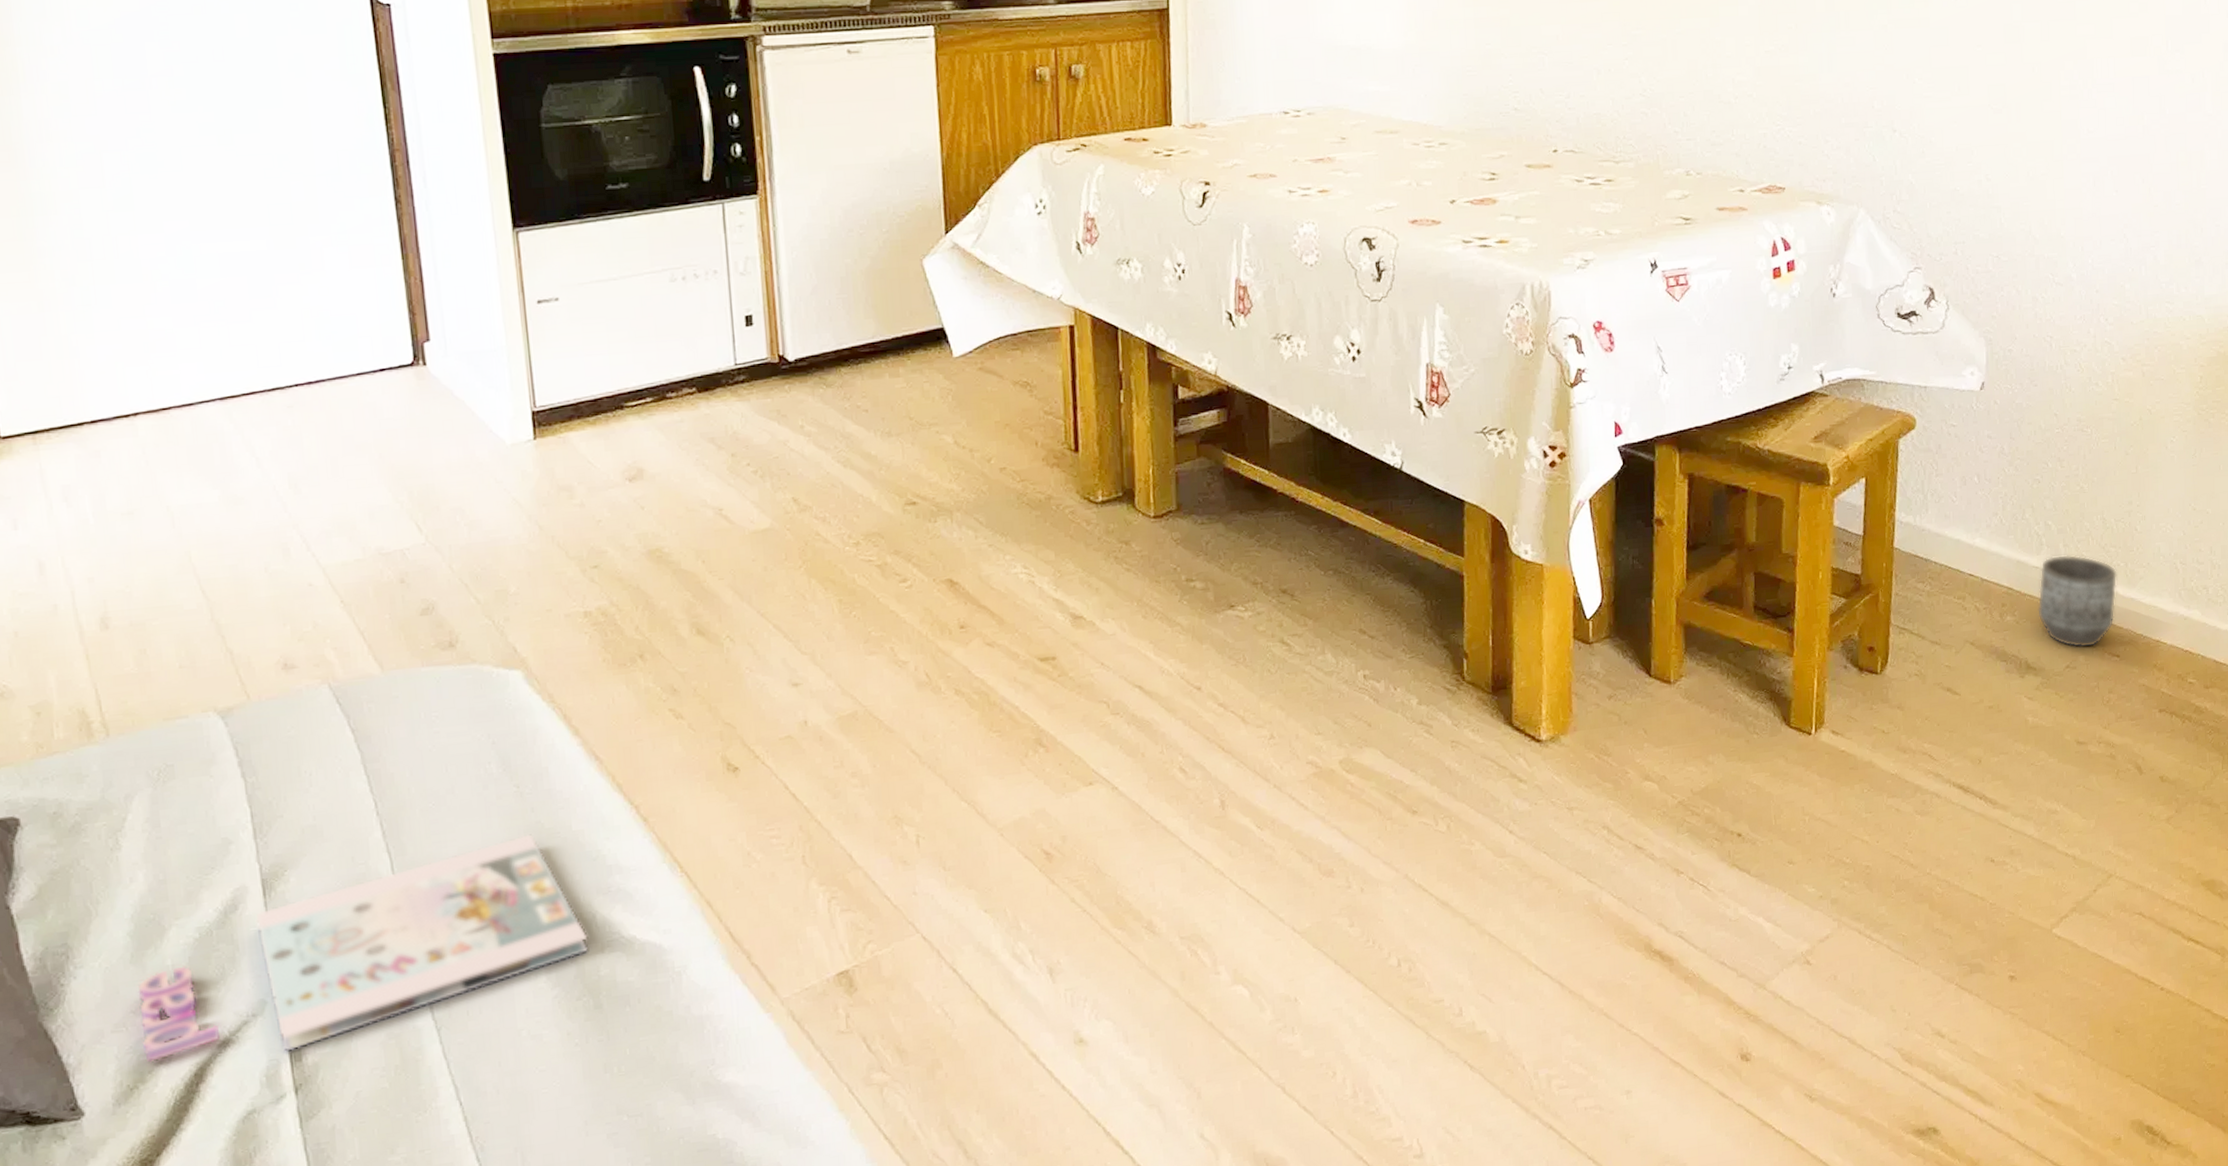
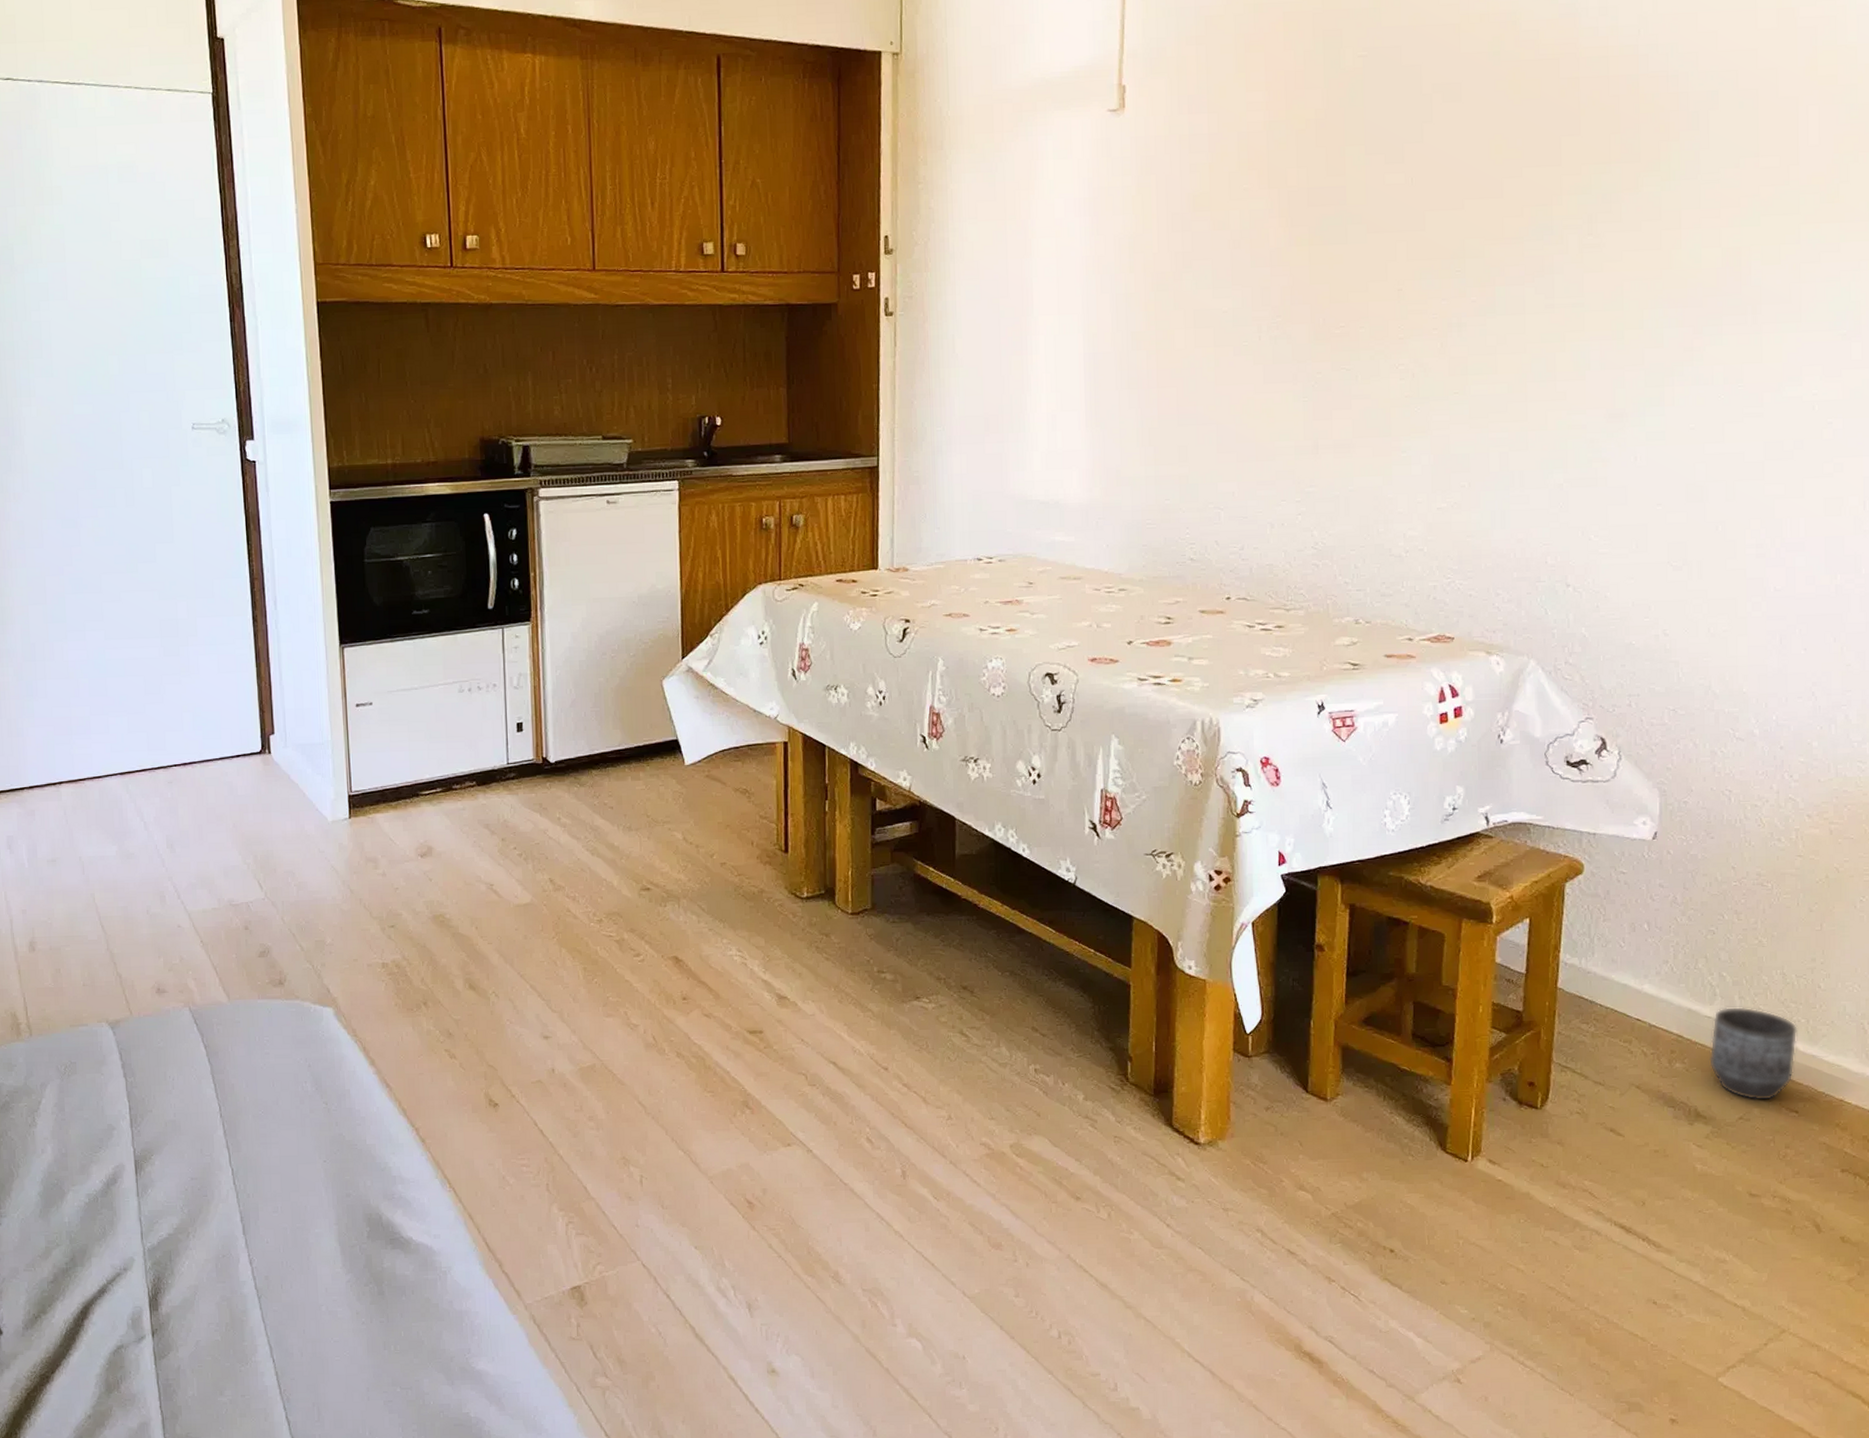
magazine: present [137,833,589,1063] -> none [43,1143,376,1302]

